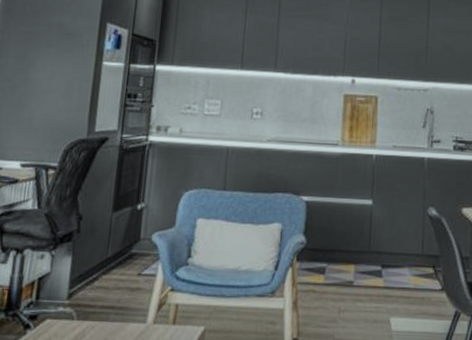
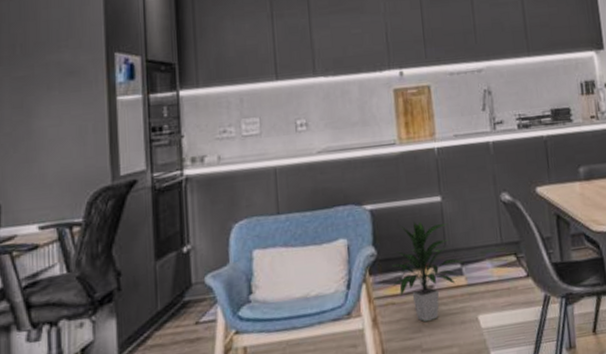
indoor plant: none [315,219,385,315] -> present [391,221,464,323]

